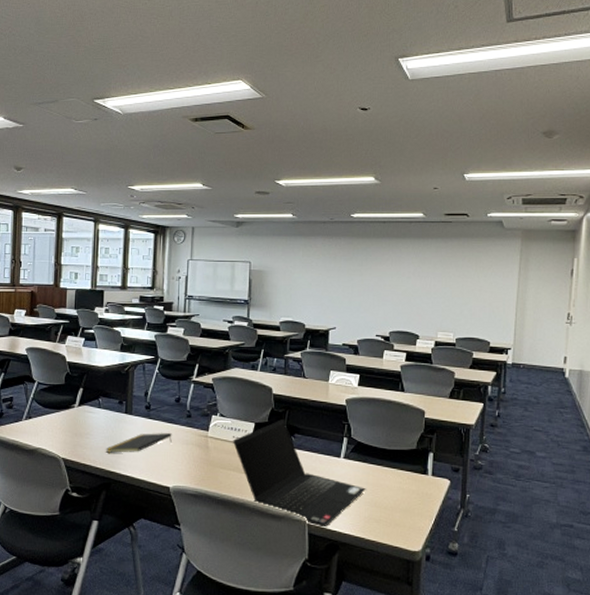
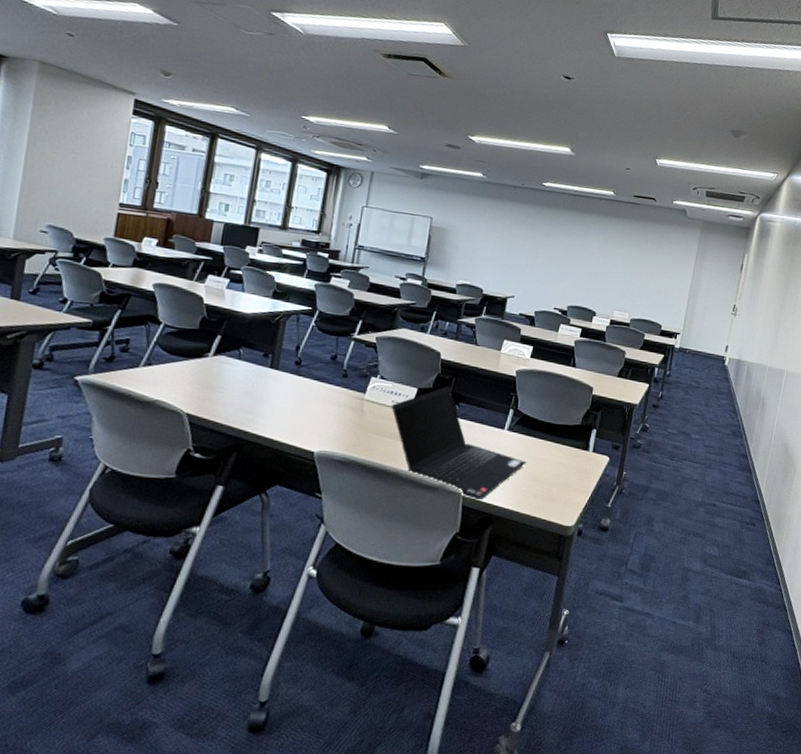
notepad: present [106,432,172,453] -> none [242,391,323,412]

